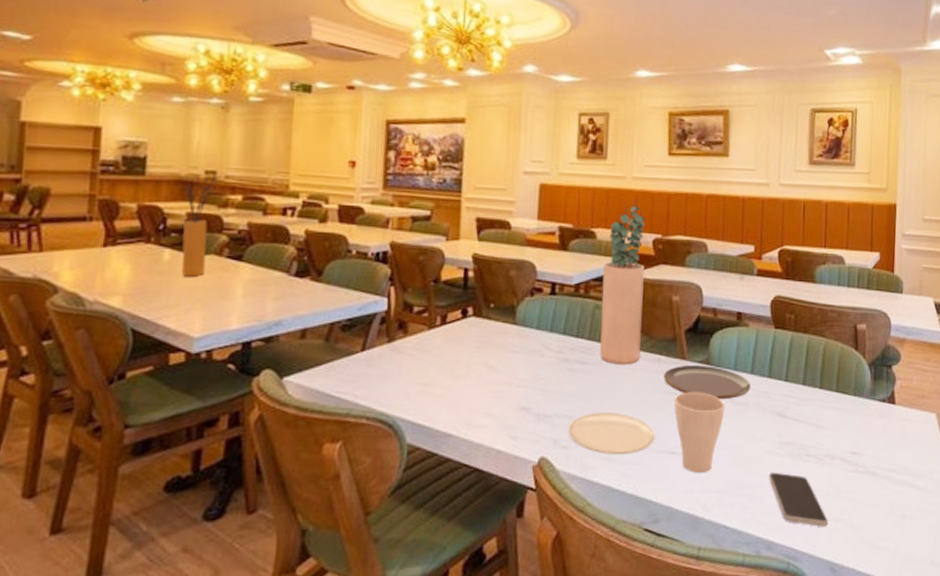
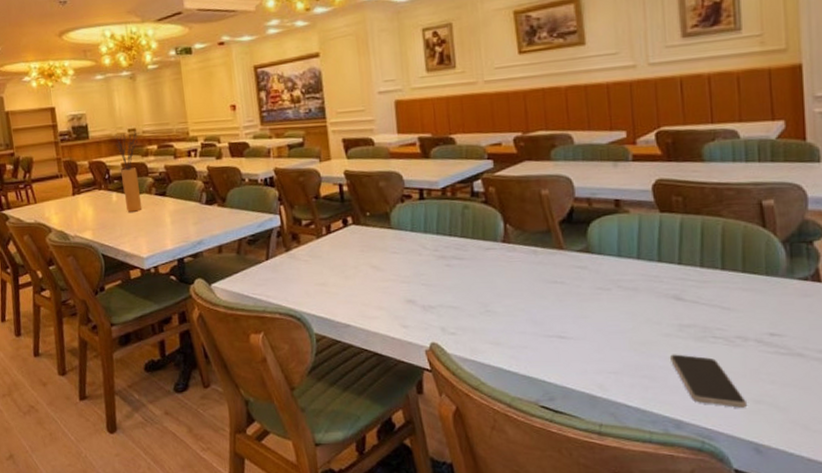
plate: present [567,412,655,455] -> none [453,302,540,340]
vase: present [600,198,646,365] -> none [466,101,516,259]
plate: present [663,364,751,400] -> none [542,253,640,286]
cup: present [674,392,725,474] -> none [556,279,612,356]

